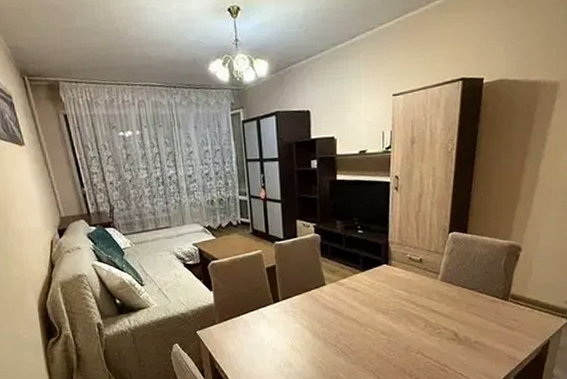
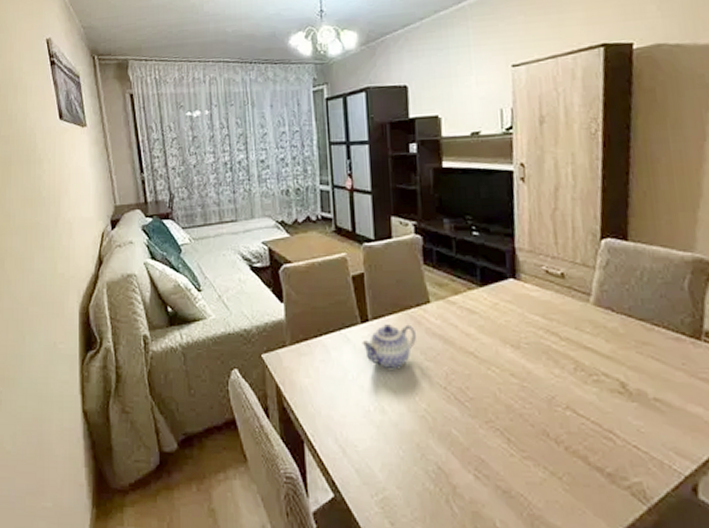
teapot: none [274,302,315,336] -> present [362,324,416,370]

